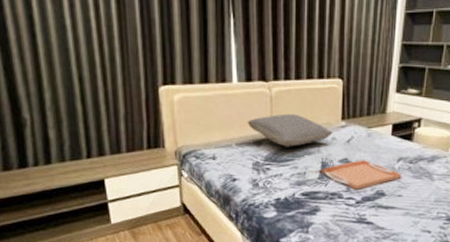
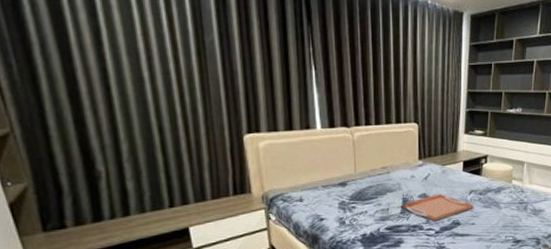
pillow: present [247,113,333,147] -> none [331,155,412,186]

